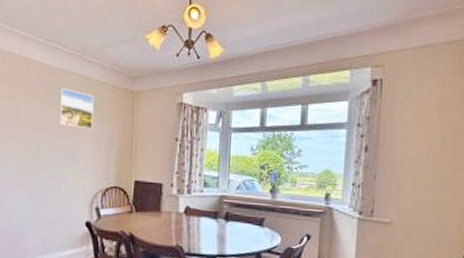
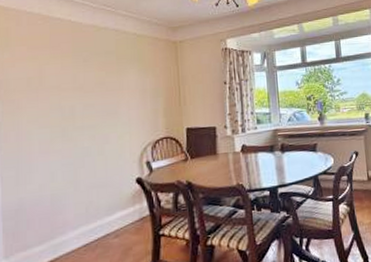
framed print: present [59,88,94,130] -> none [92,44,134,83]

